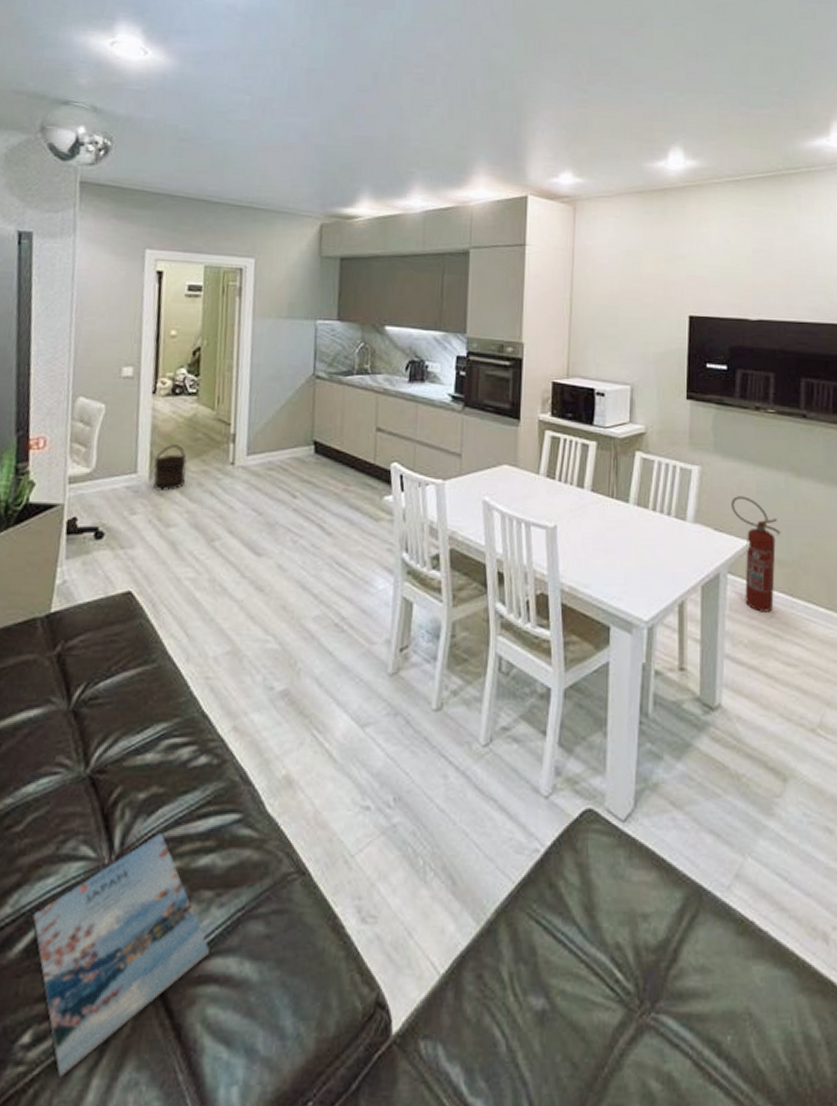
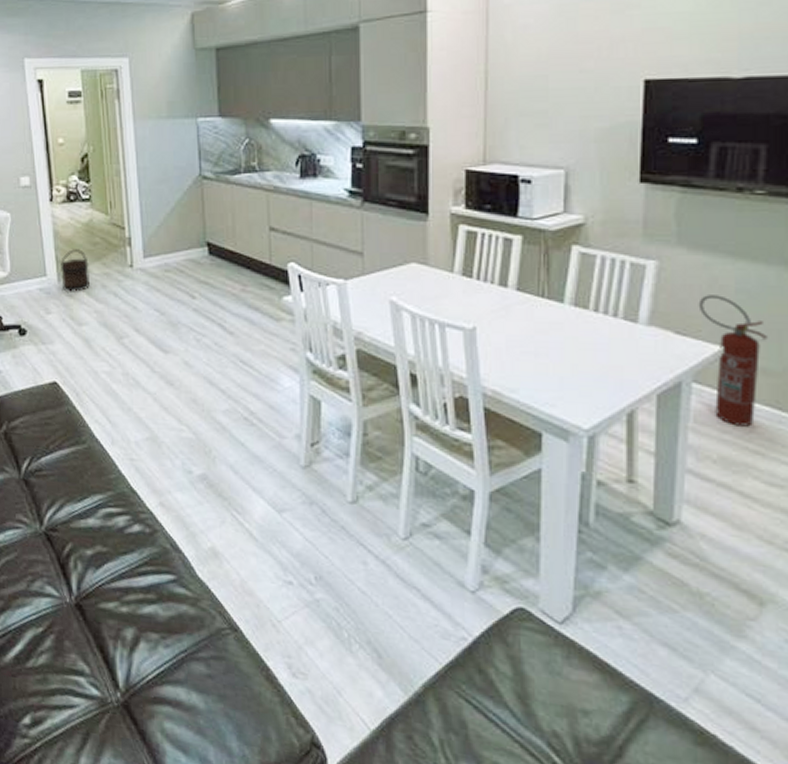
magazine: present [33,833,209,1077] -> none [18,583,160,752]

